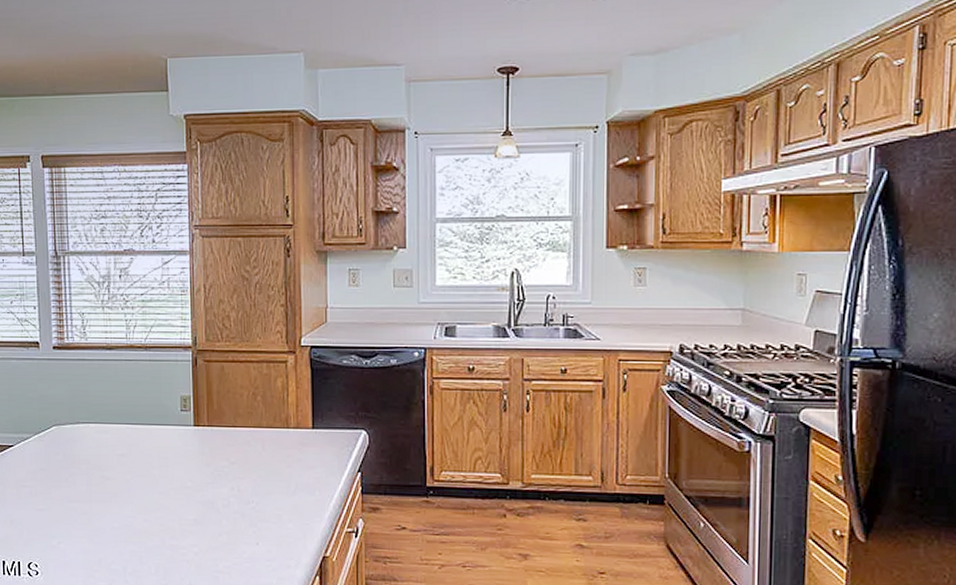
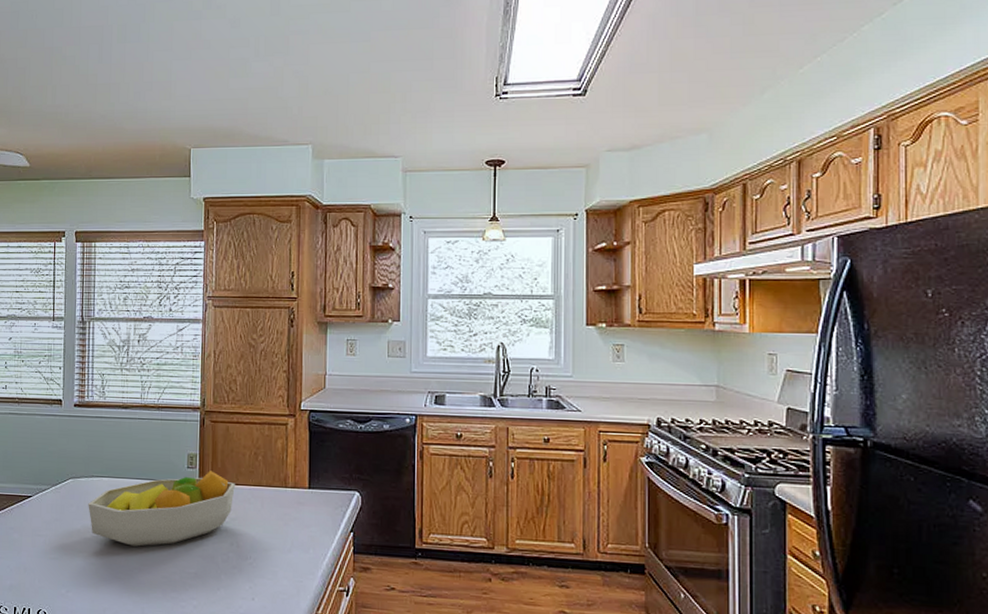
fruit bowl: none [75,413,233,495] -> present [88,471,235,547]

